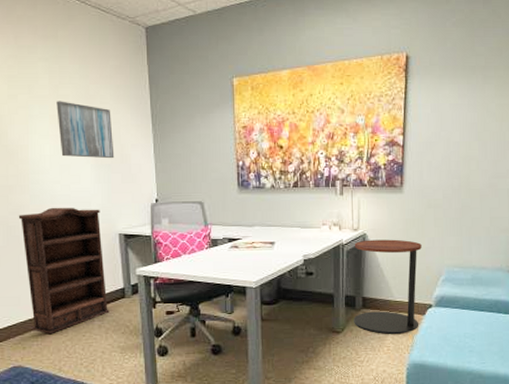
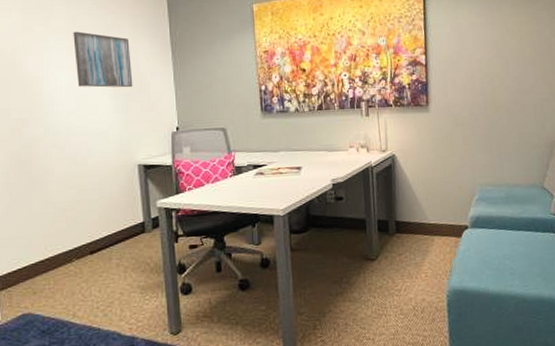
bookshelf: present [18,207,110,335] -> none [31,139,128,277]
side table: present [354,239,422,334] -> none [383,159,457,260]

